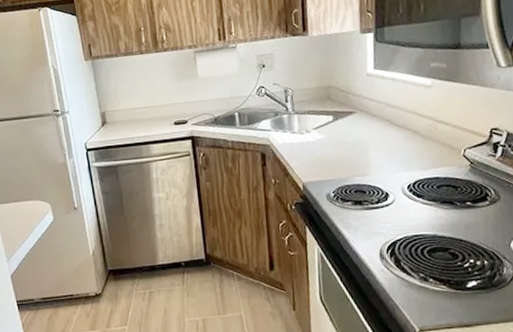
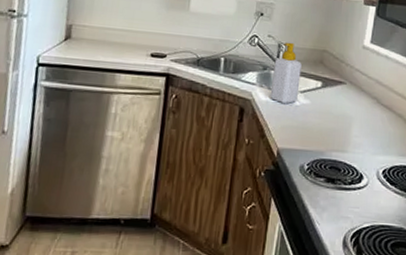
soap bottle: none [284,85,312,142] -> present [270,42,302,104]

